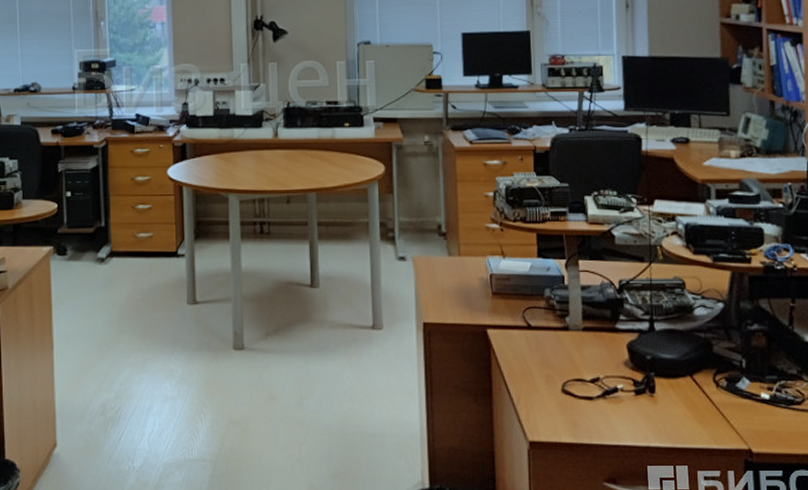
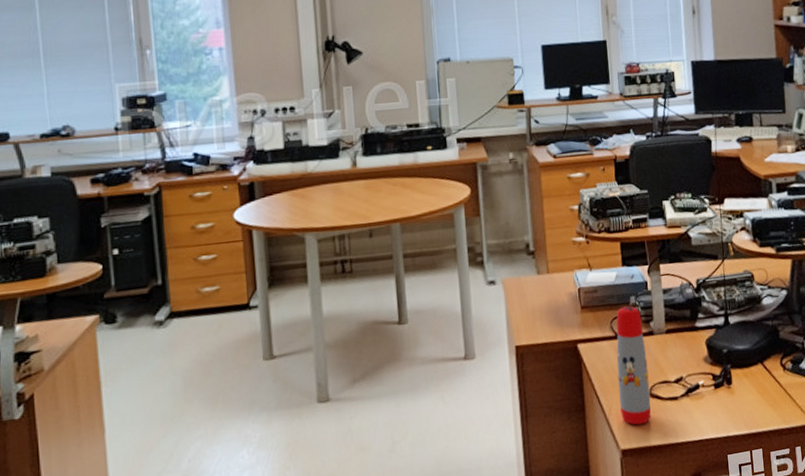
water bottle: none [528,298,564,419] -> present [616,306,652,426]

